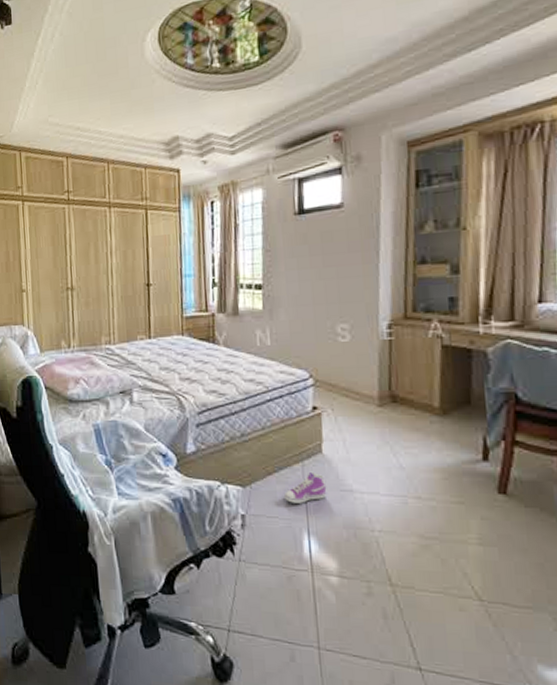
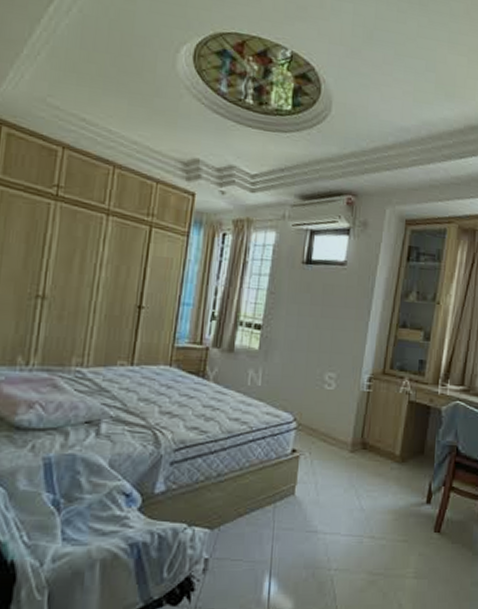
sneaker: present [284,471,326,503] -> none [252,513,293,545]

